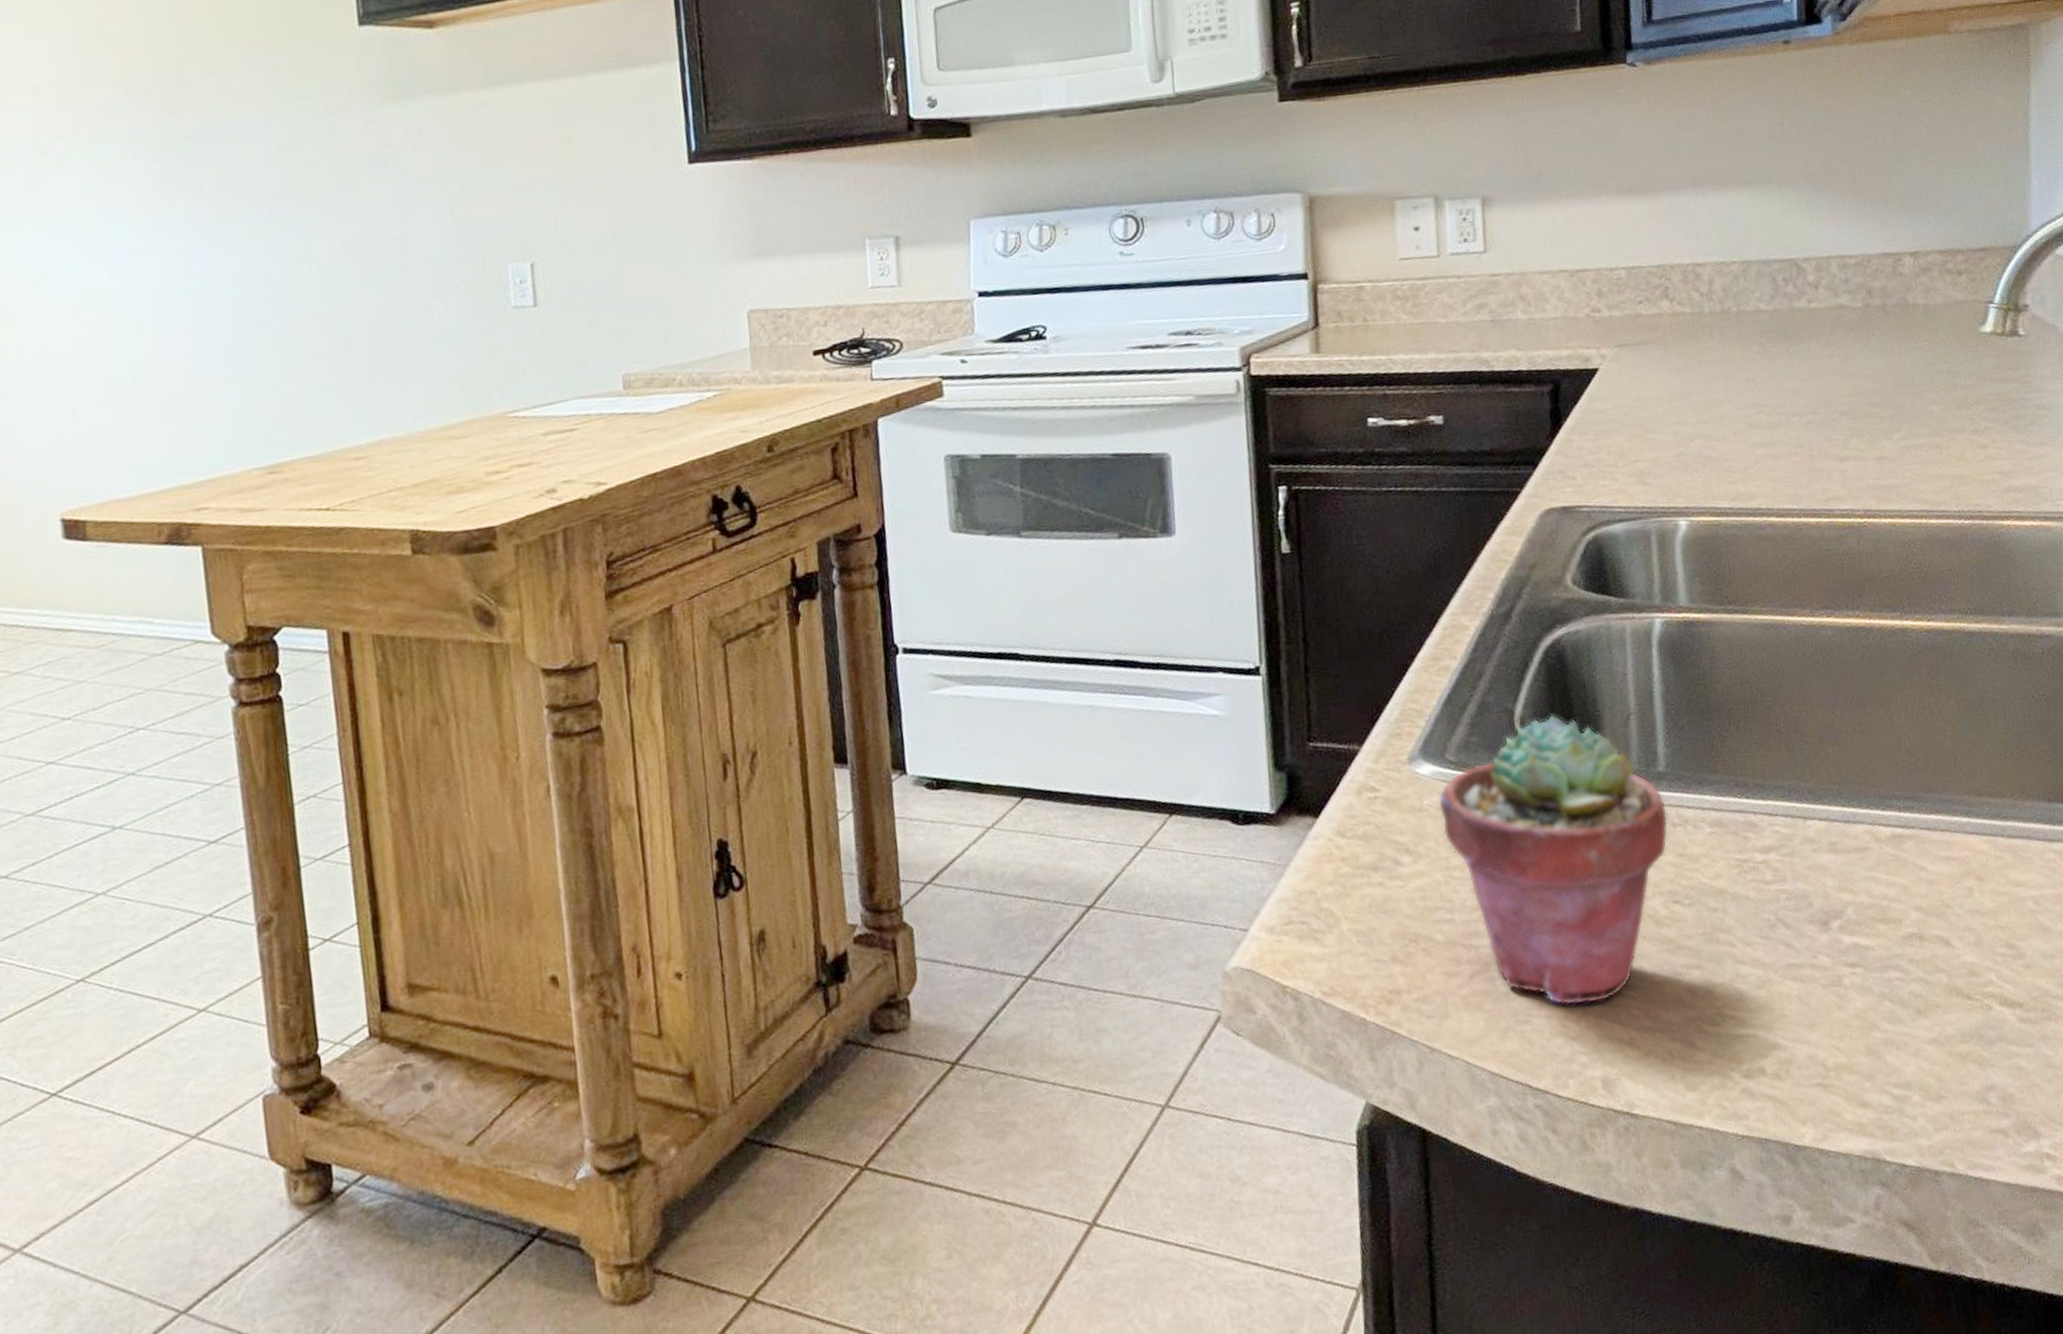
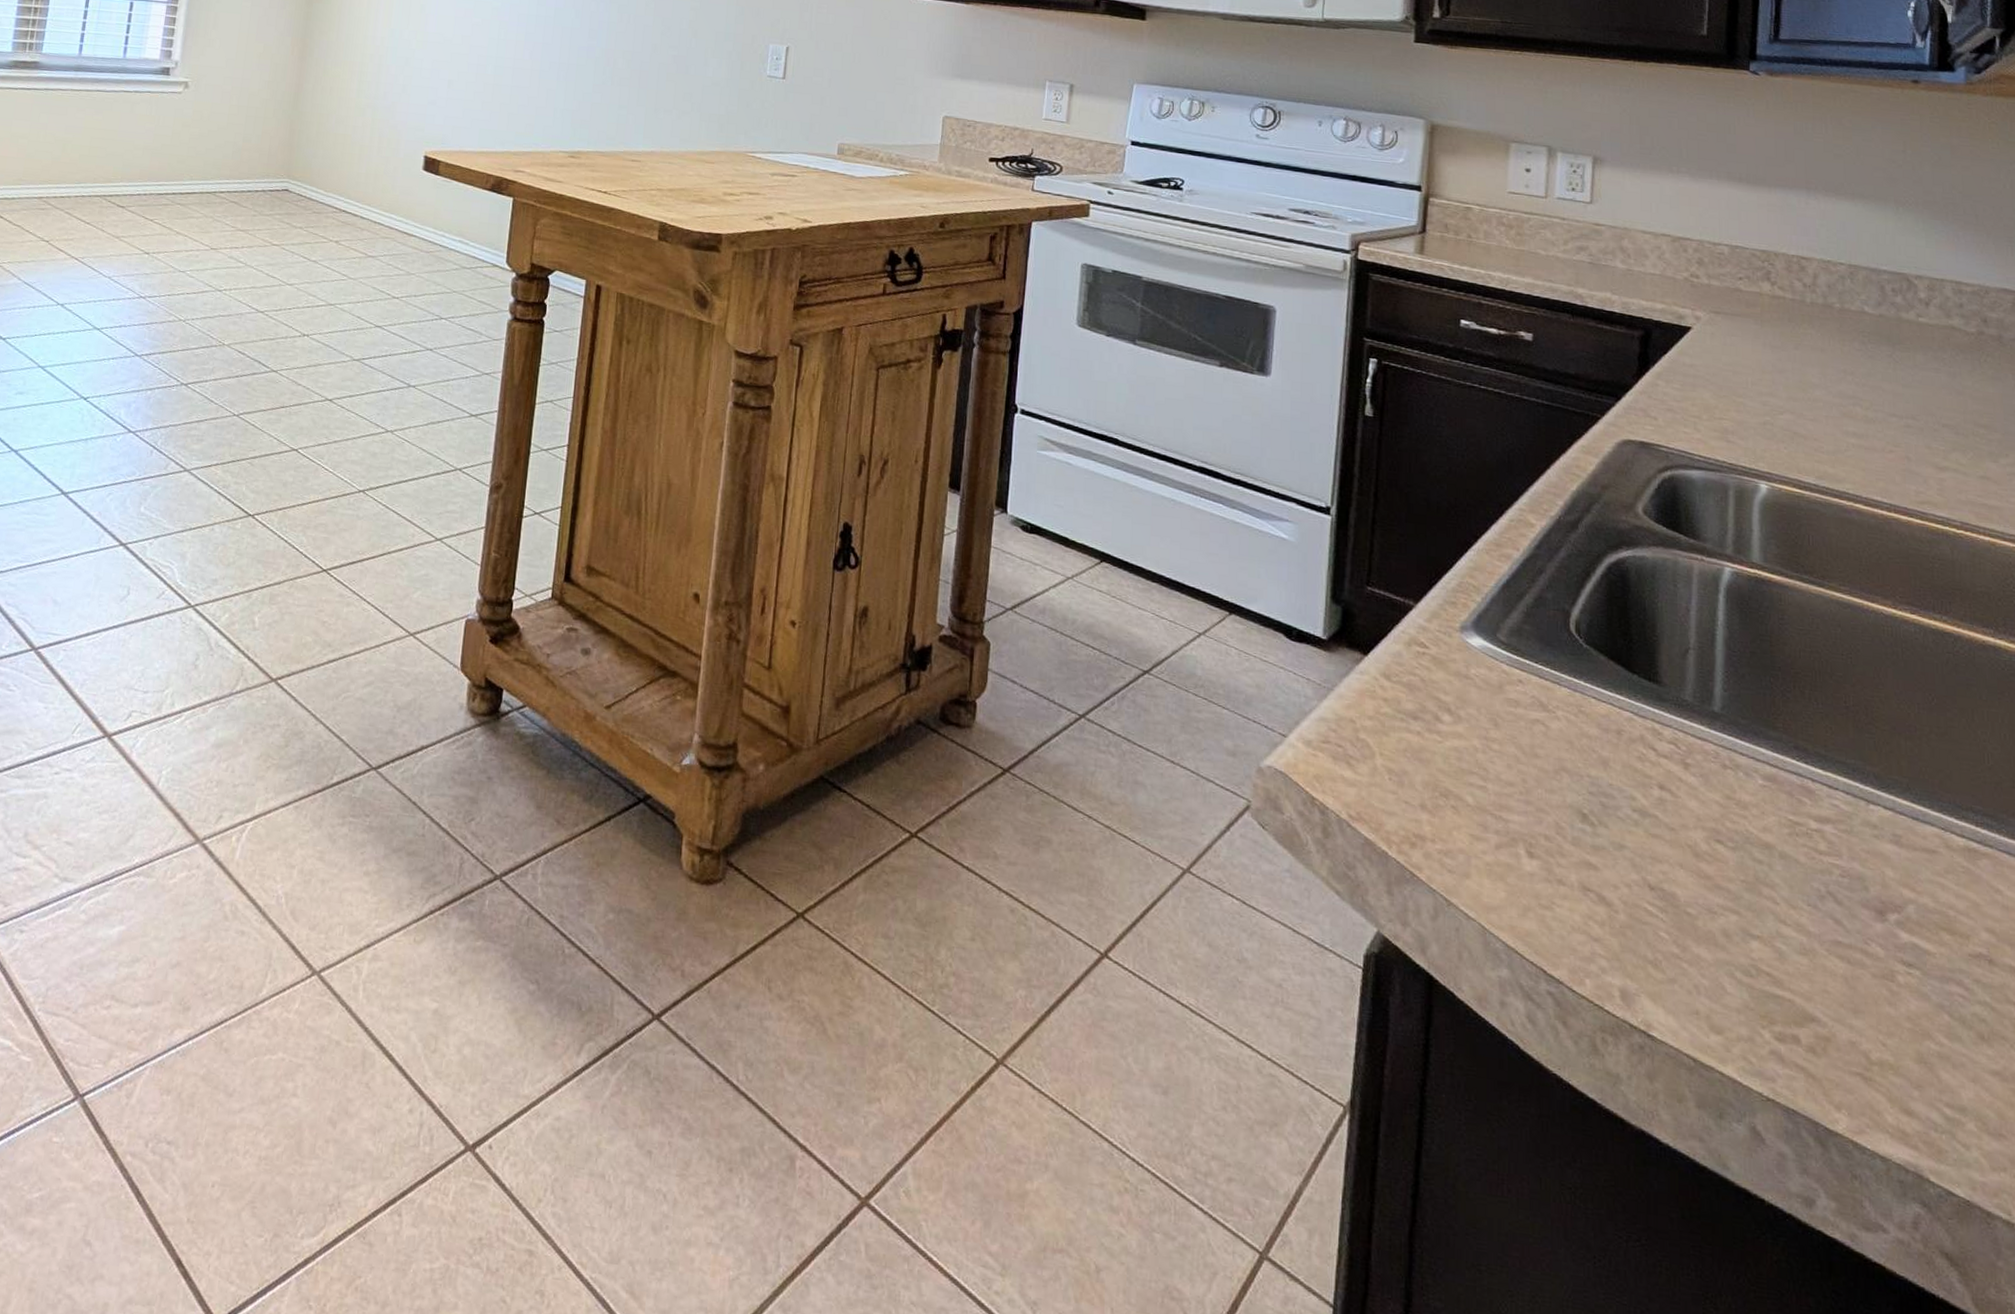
potted succulent: present [1438,714,1669,1006] -> none [1484,626,1719,915]

